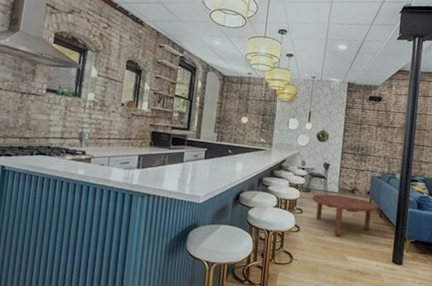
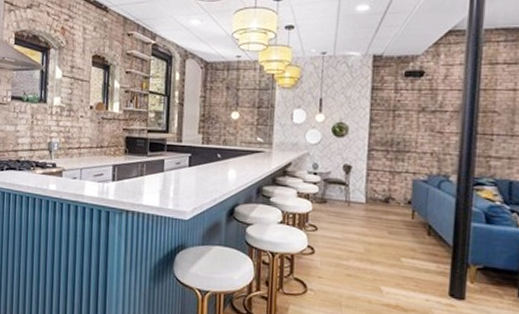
coffee table: present [312,194,376,236] -> none [329,205,421,260]

